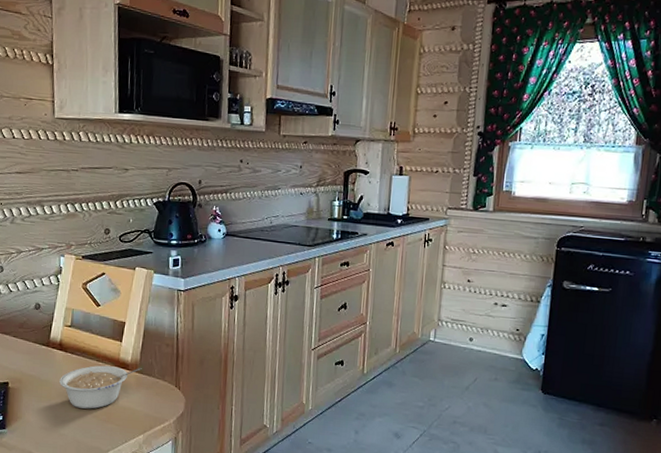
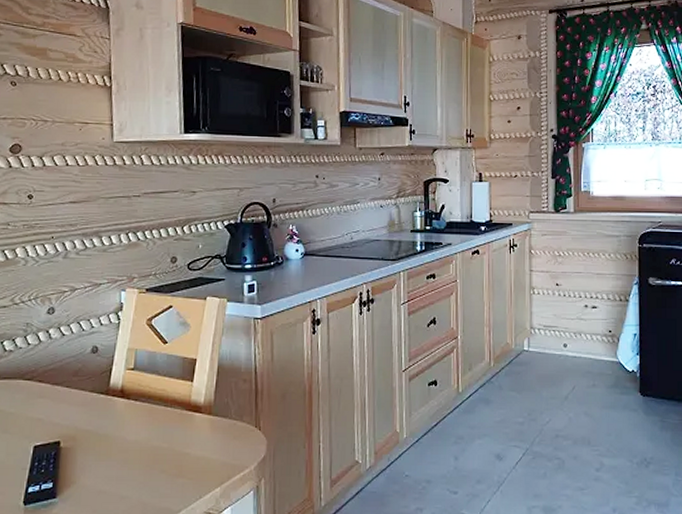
legume: present [59,365,142,409] -> none [121,410,217,463]

